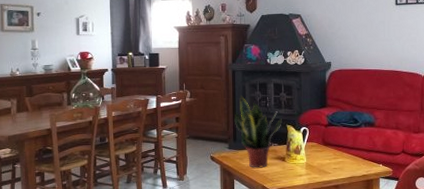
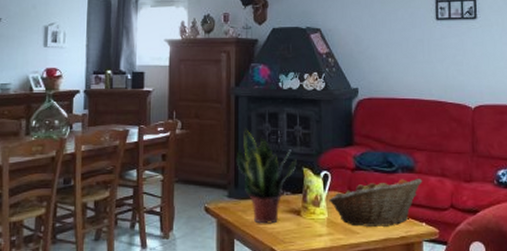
fruit basket: none [307,130,381,168] -> present [329,178,423,227]

